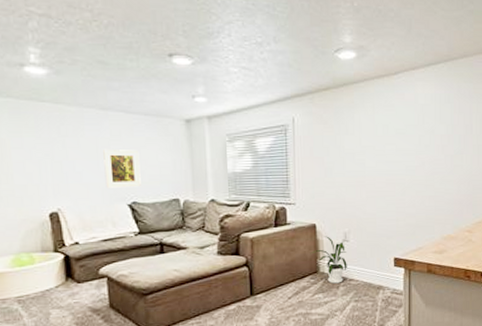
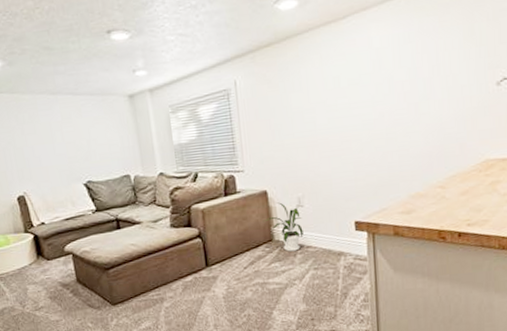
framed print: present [103,150,141,188] -> none [57,130,94,170]

